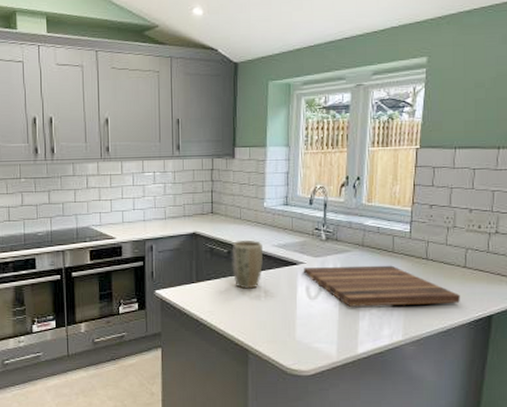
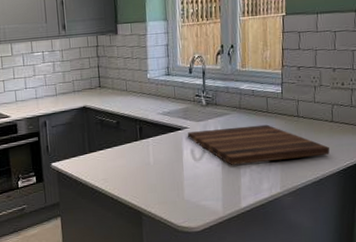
plant pot: present [232,240,263,289] -> none [121,110,150,156]

